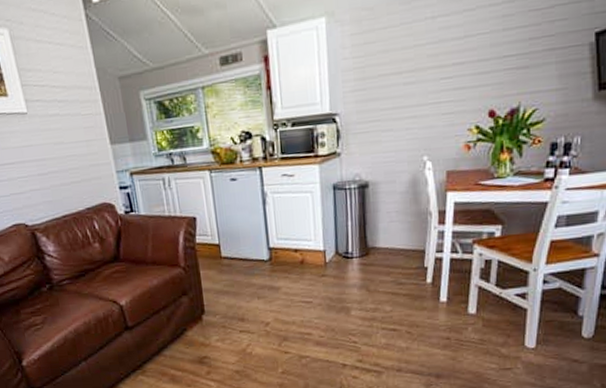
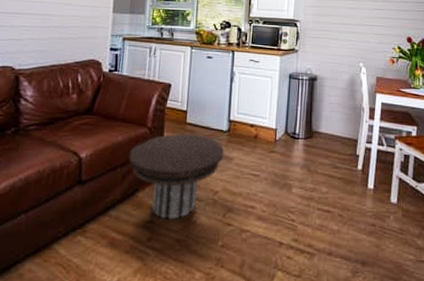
side table: none [168,268,270,354] -> present [129,133,225,220]

